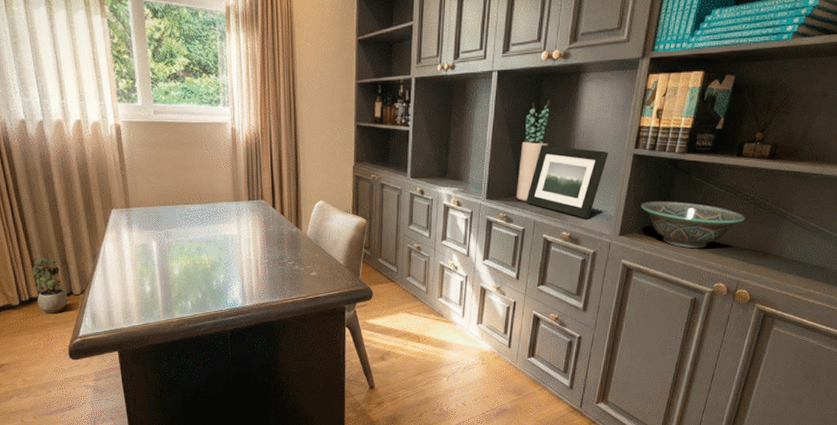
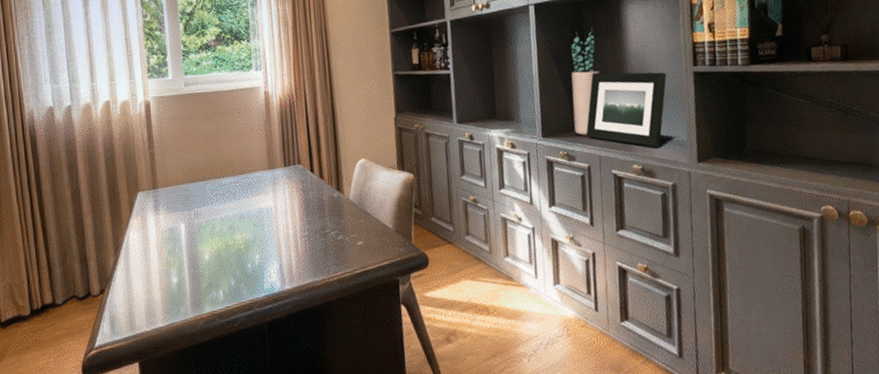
potted plant: present [32,257,69,314] -> none [47,255,86,323]
decorative bowl: present [640,201,746,249] -> none [714,117,836,169]

